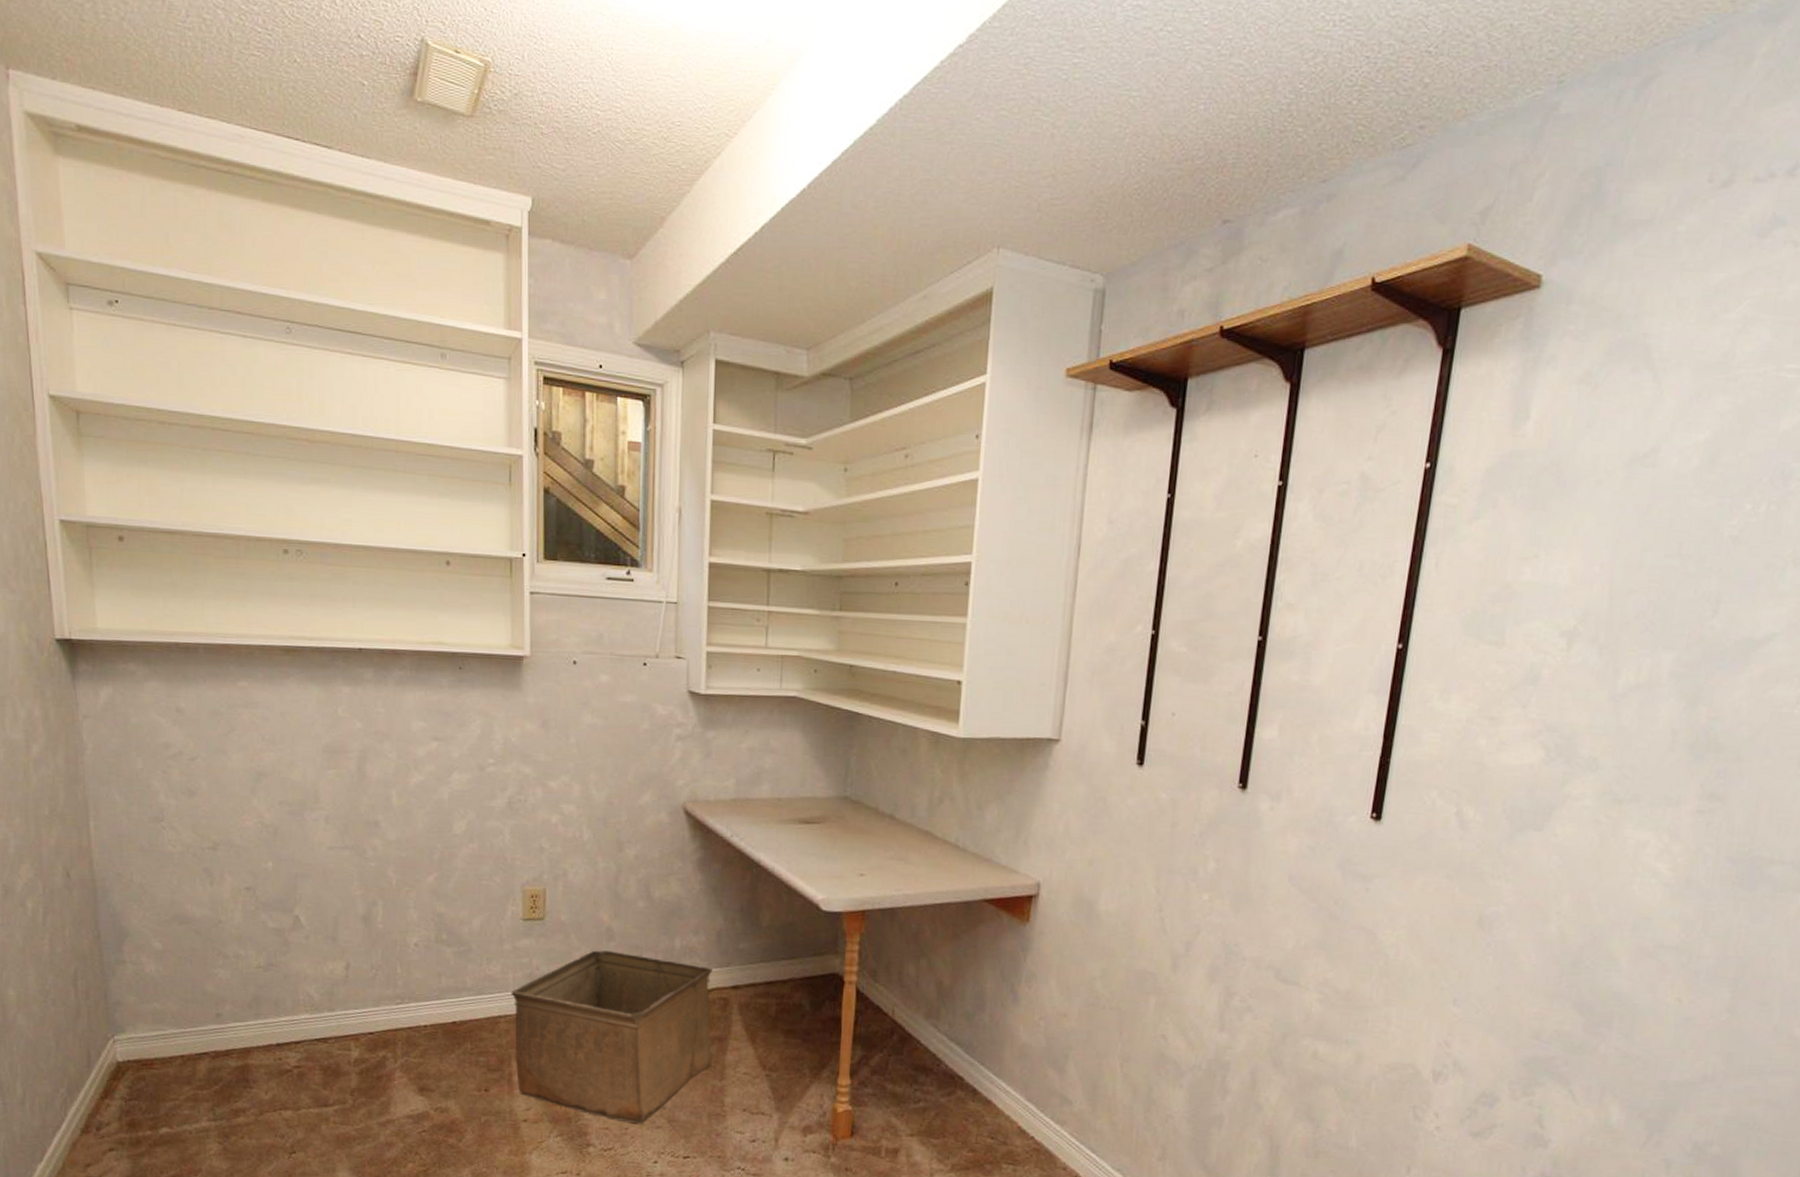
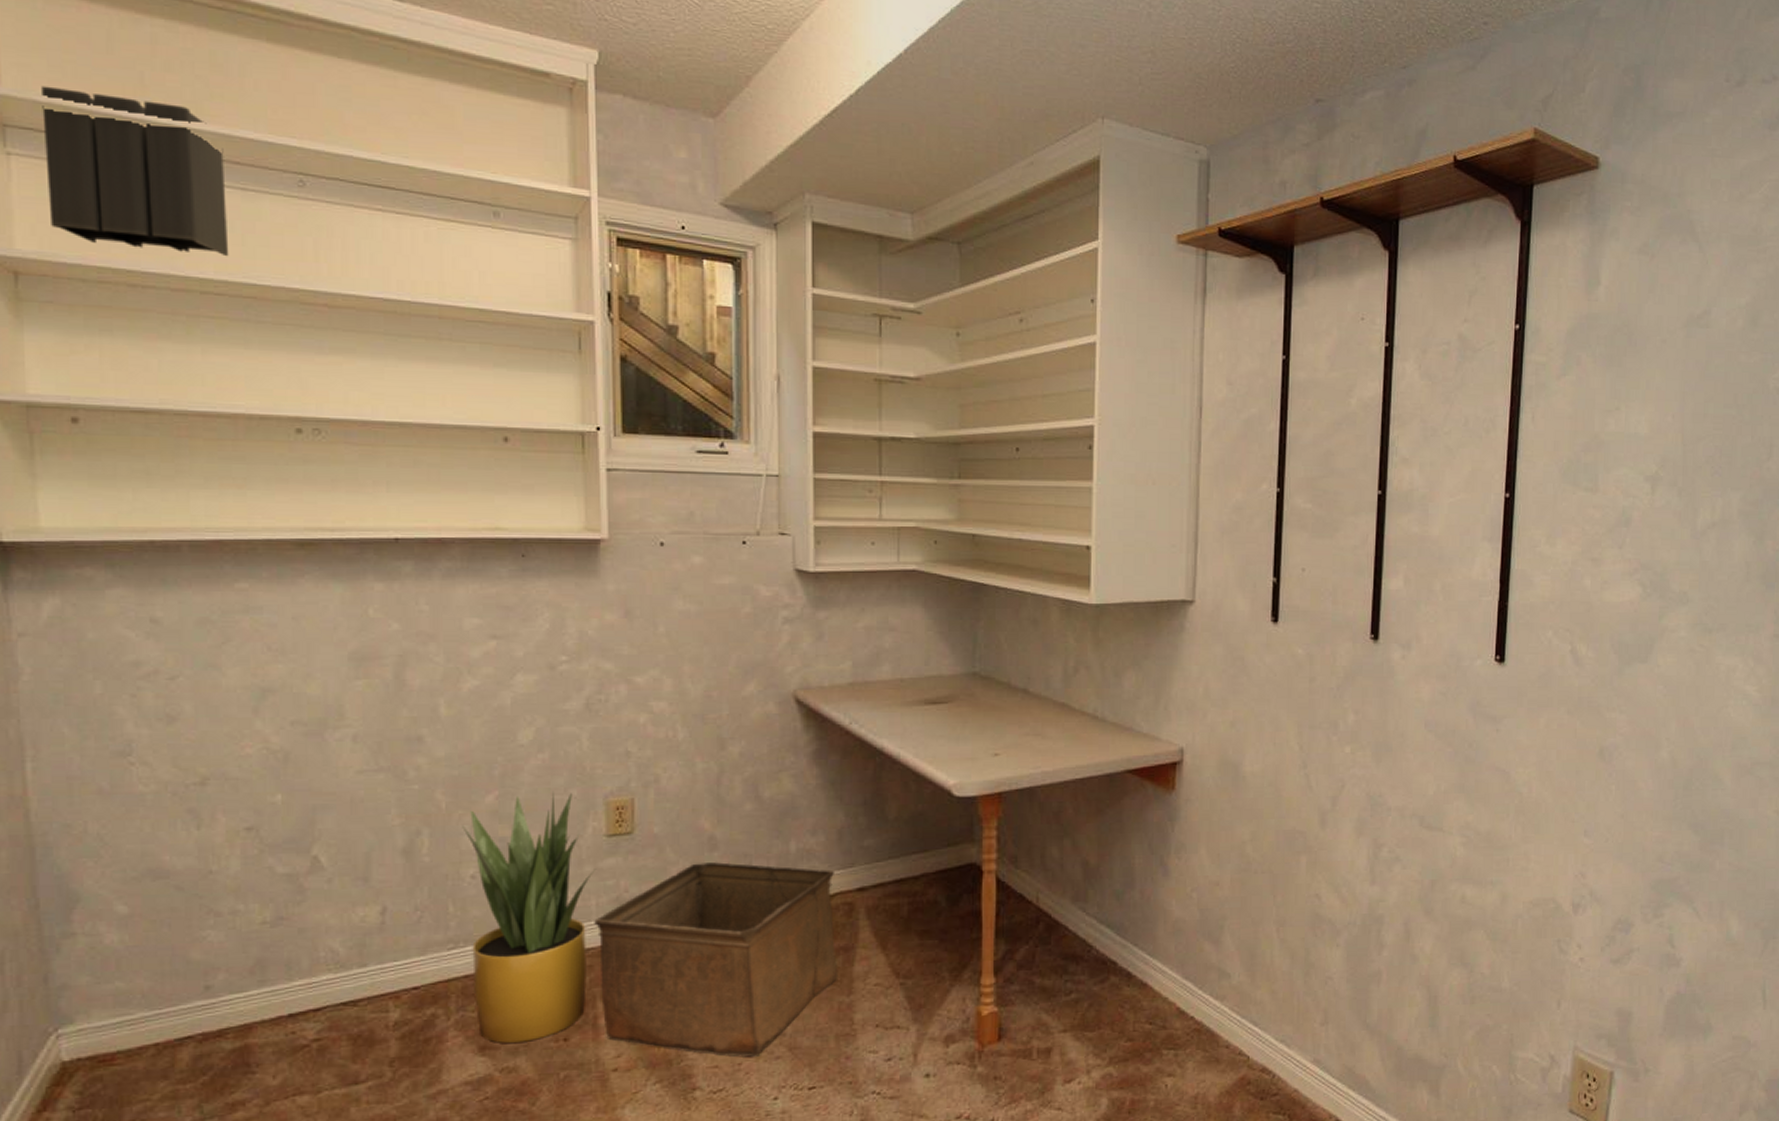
books: none [94,248,233,397] -> present [42,85,229,257]
planter: none [408,878,513,1089] -> present [462,792,595,1044]

